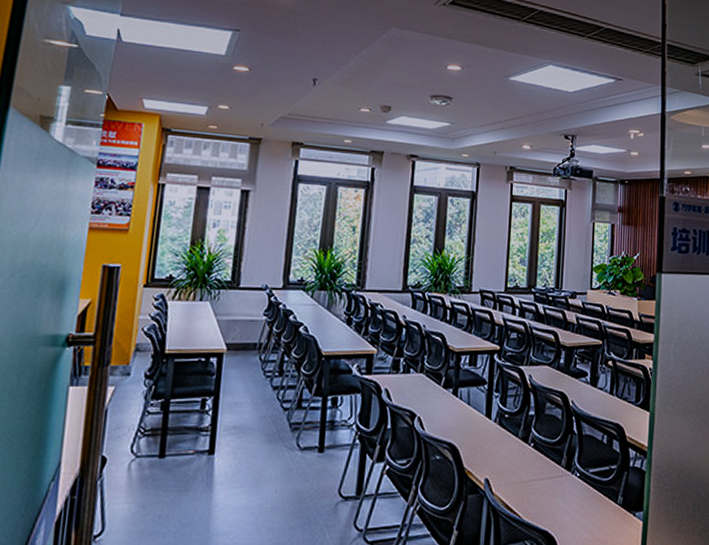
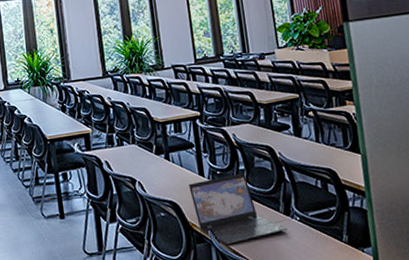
laptop: none [472,419,566,499] -> present [189,173,287,245]

